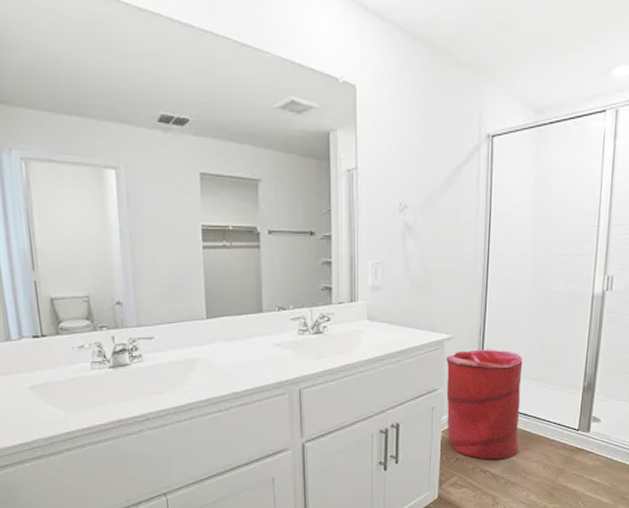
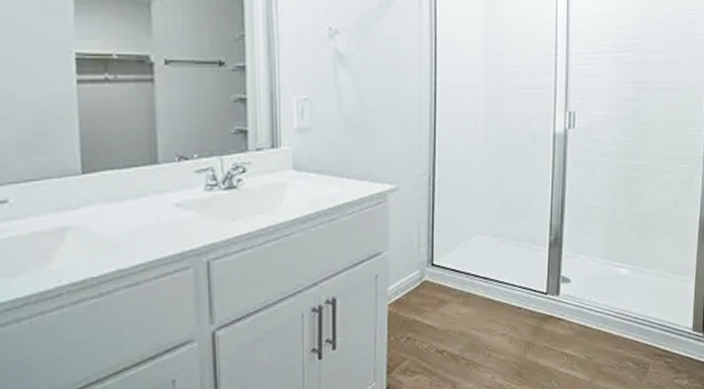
laundry hamper: present [446,349,523,460] -> none [390,201,482,338]

